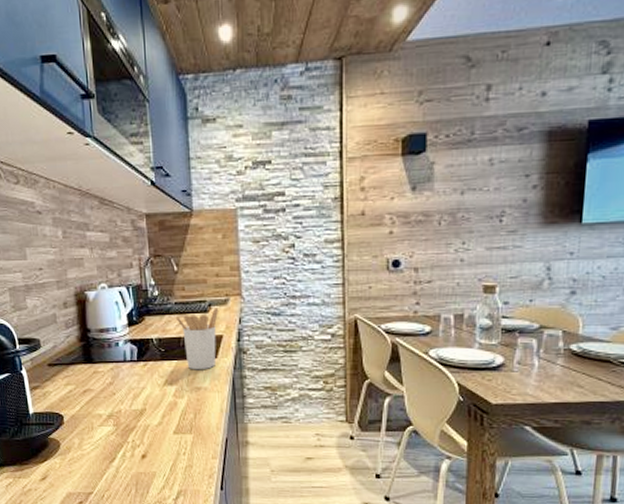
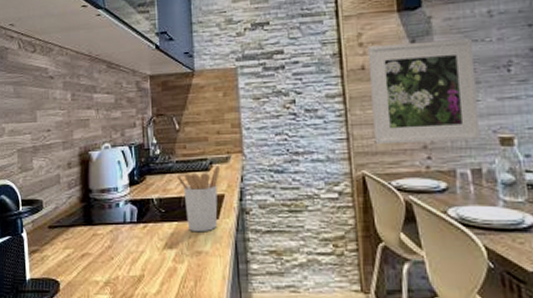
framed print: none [368,187,470,290] -> present [367,38,481,145]

